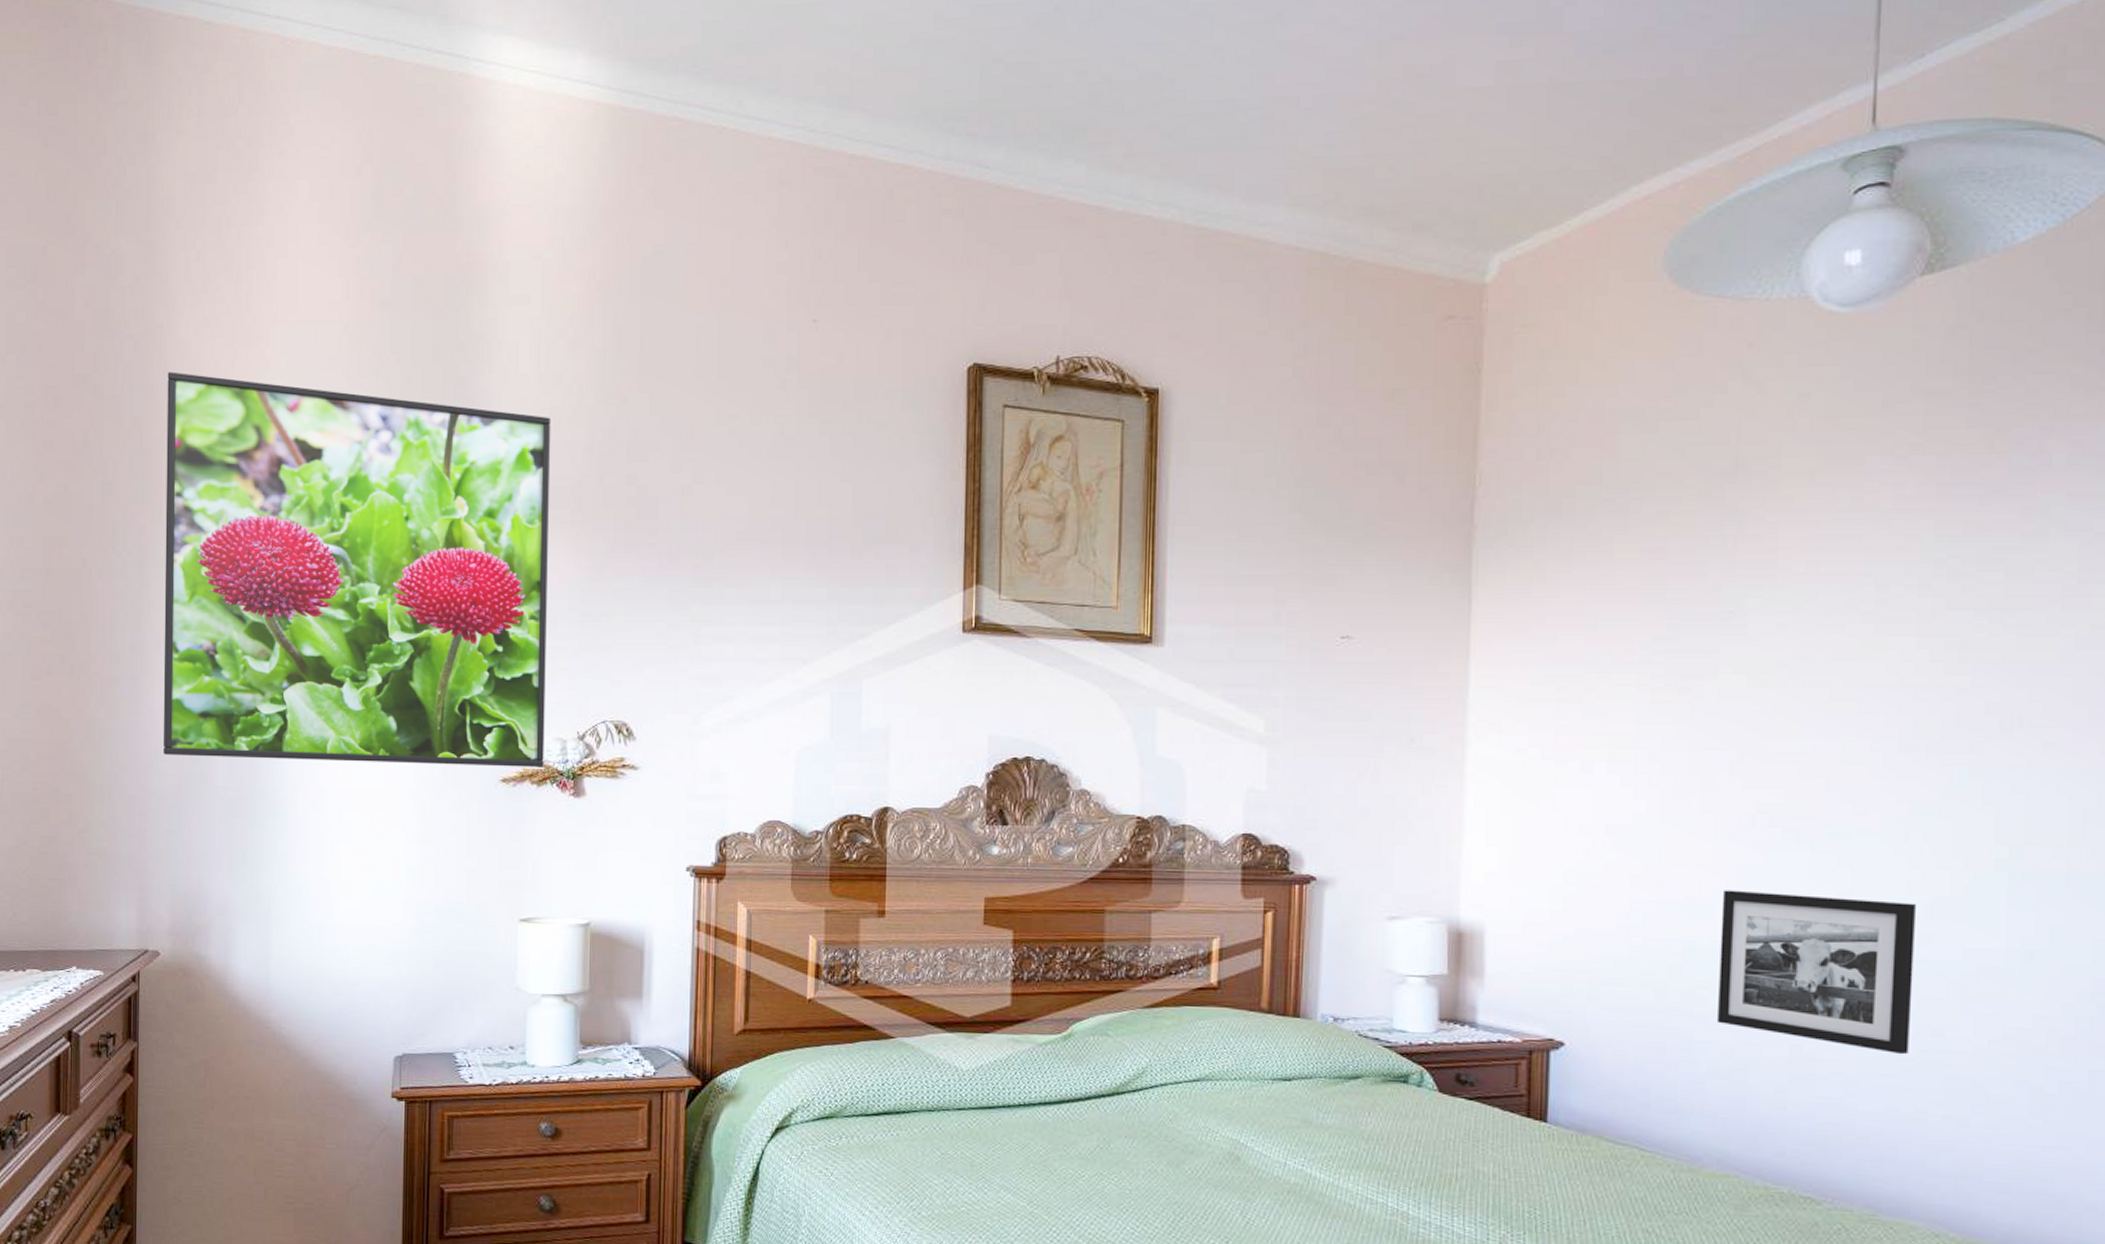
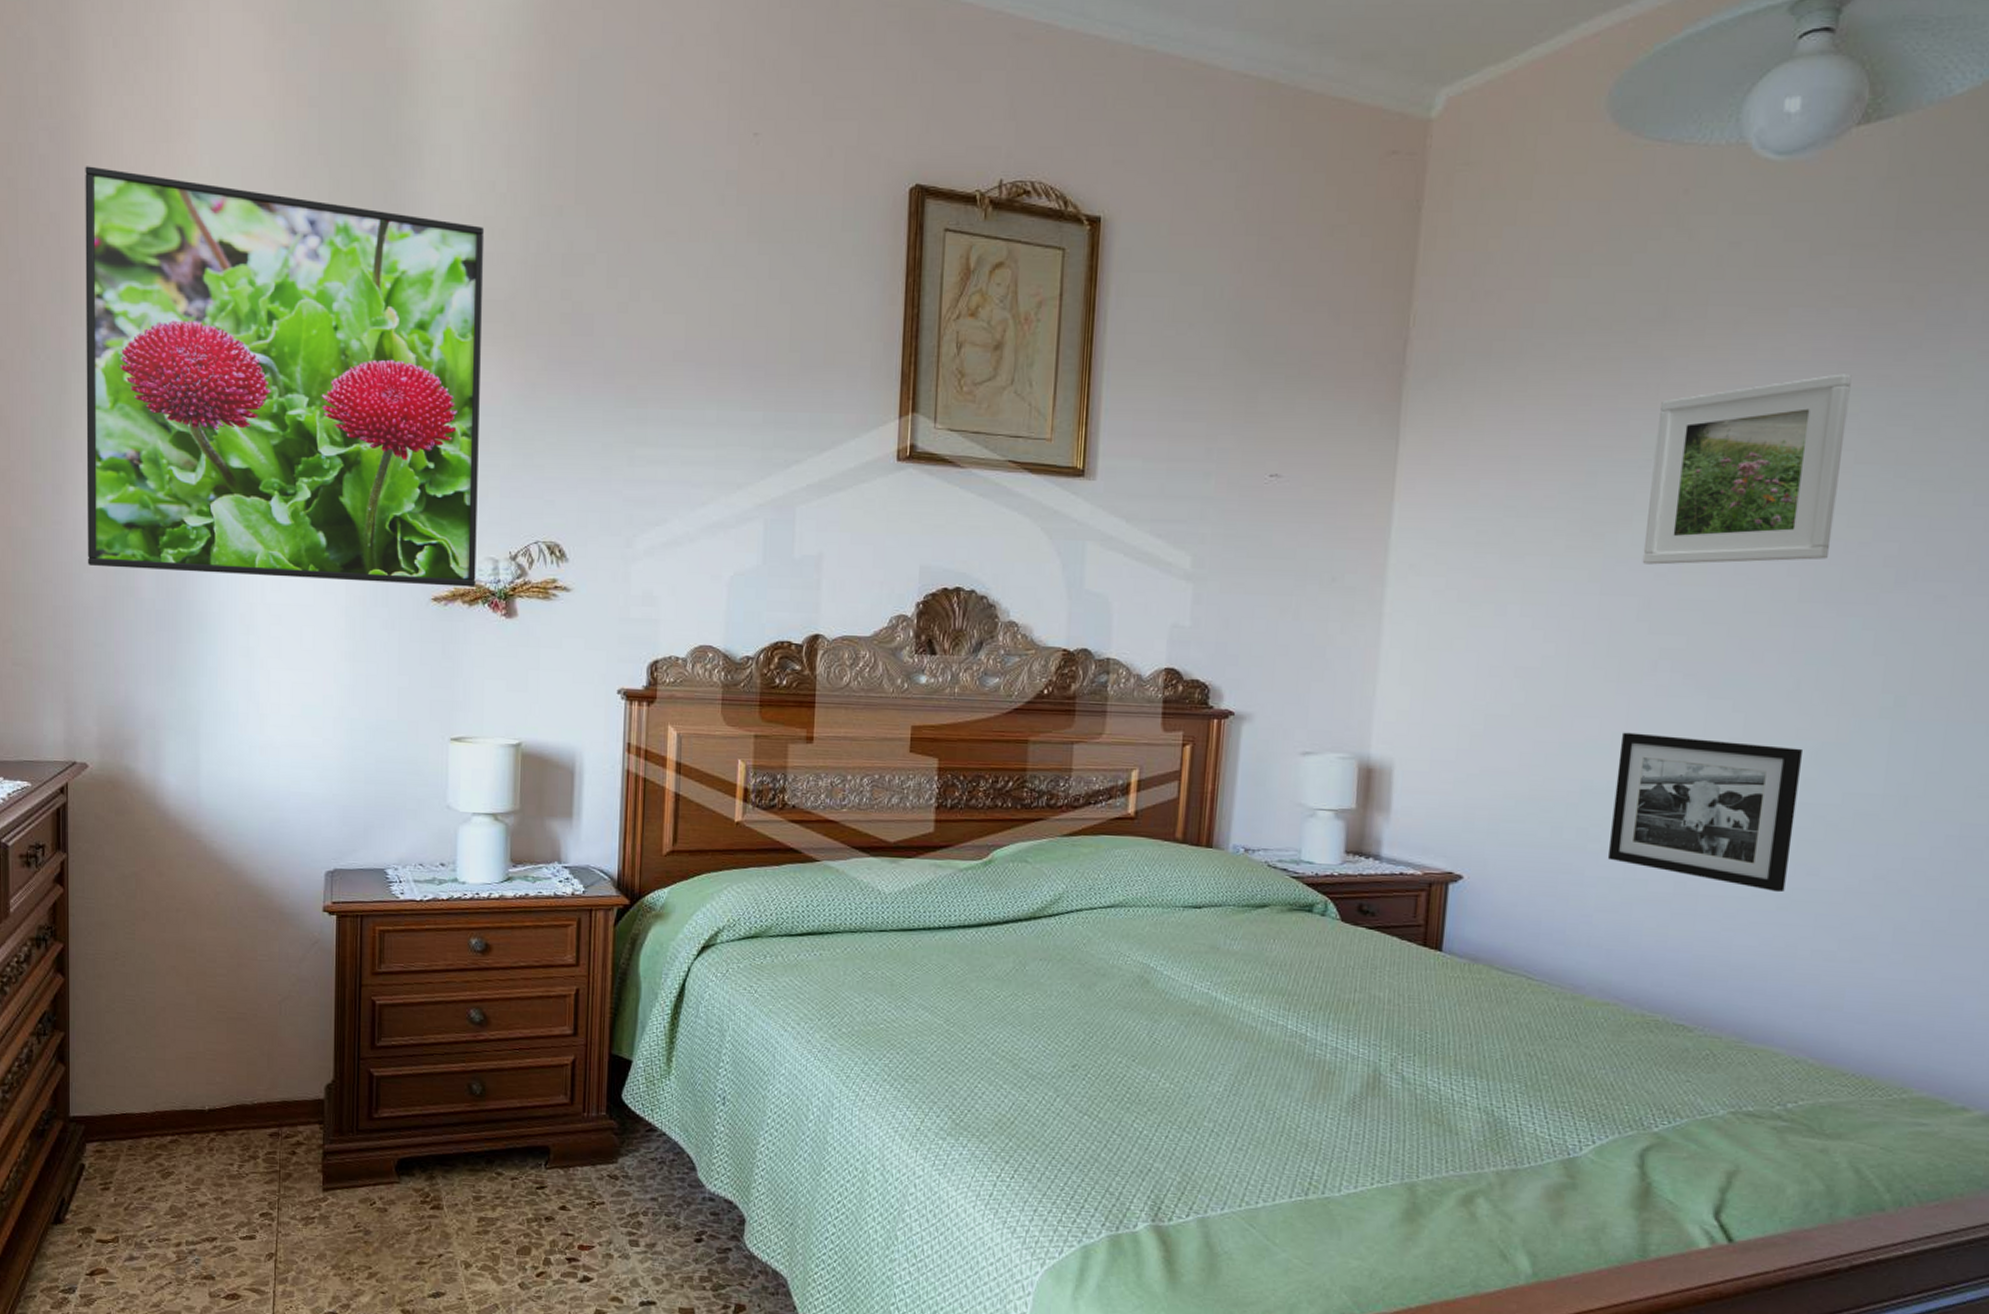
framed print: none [1731,520,1936,718] -> present [1642,373,1852,565]

